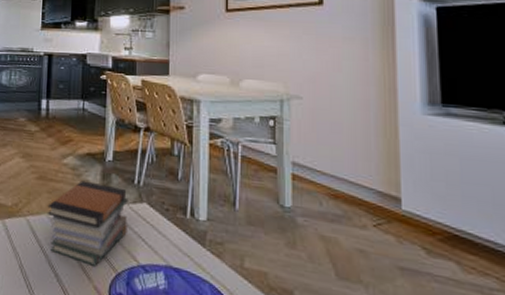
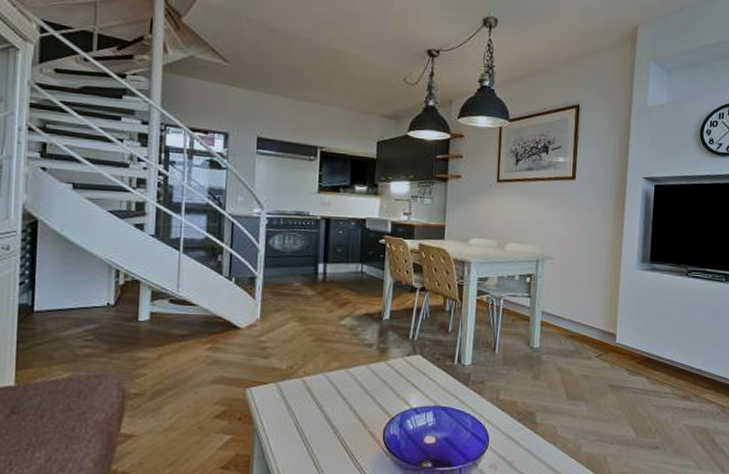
book stack: present [47,180,128,266] -> none [323,339,403,414]

